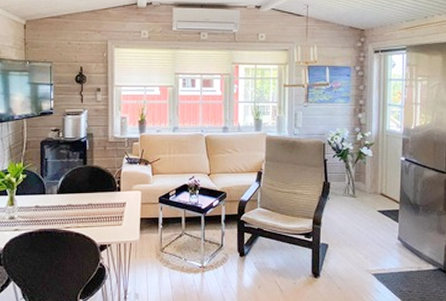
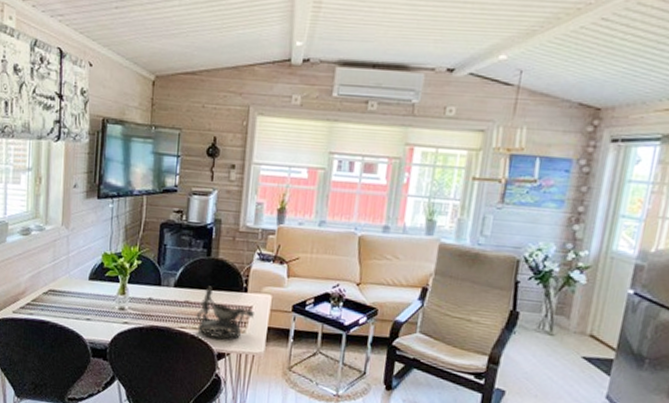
decorative bowl: none [78,189,128,233] -> present [196,286,254,339]

